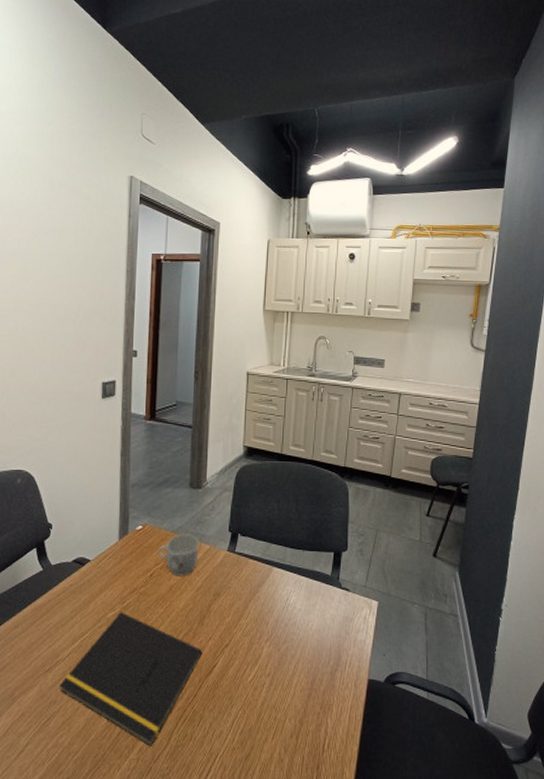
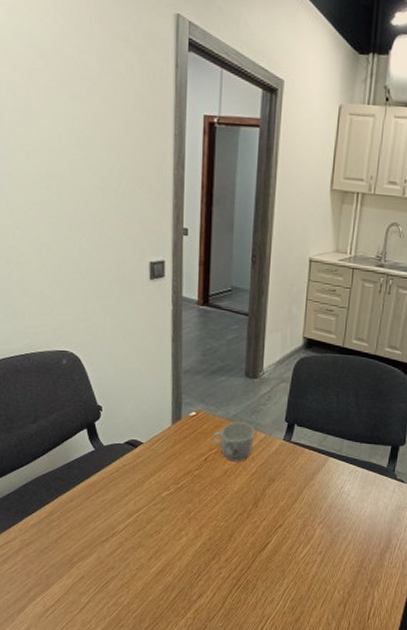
notepad: present [58,612,203,747] -> none [116,492,257,608]

